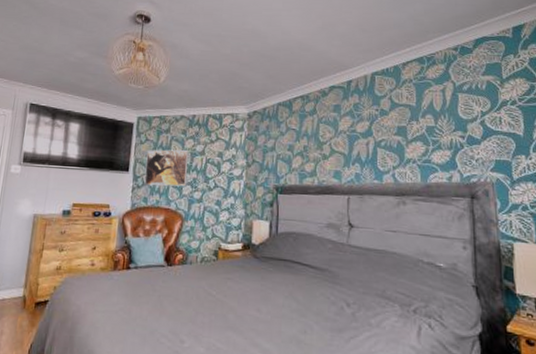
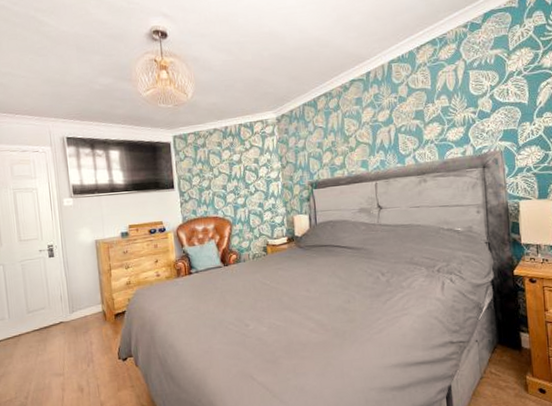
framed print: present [144,149,189,187] -> none [188,160,230,199]

